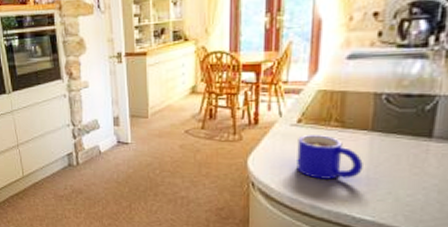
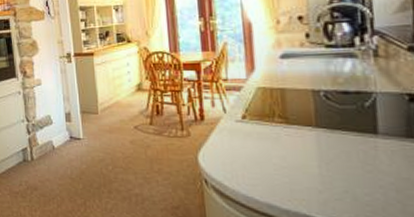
mug: present [296,135,363,179] -> none [245,131,314,177]

